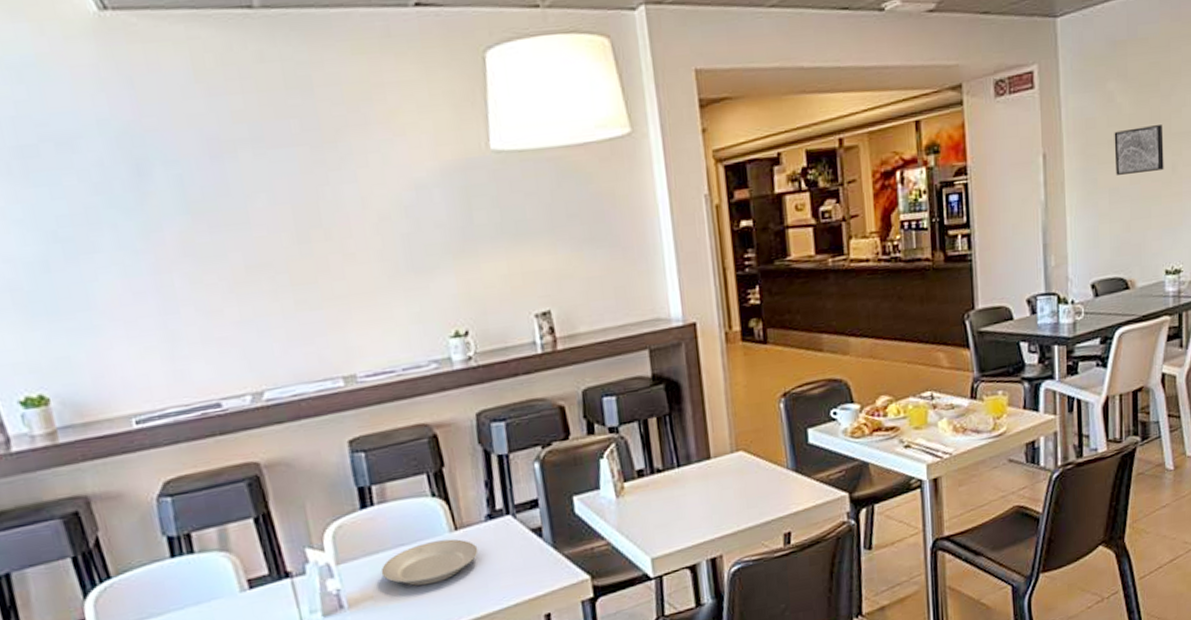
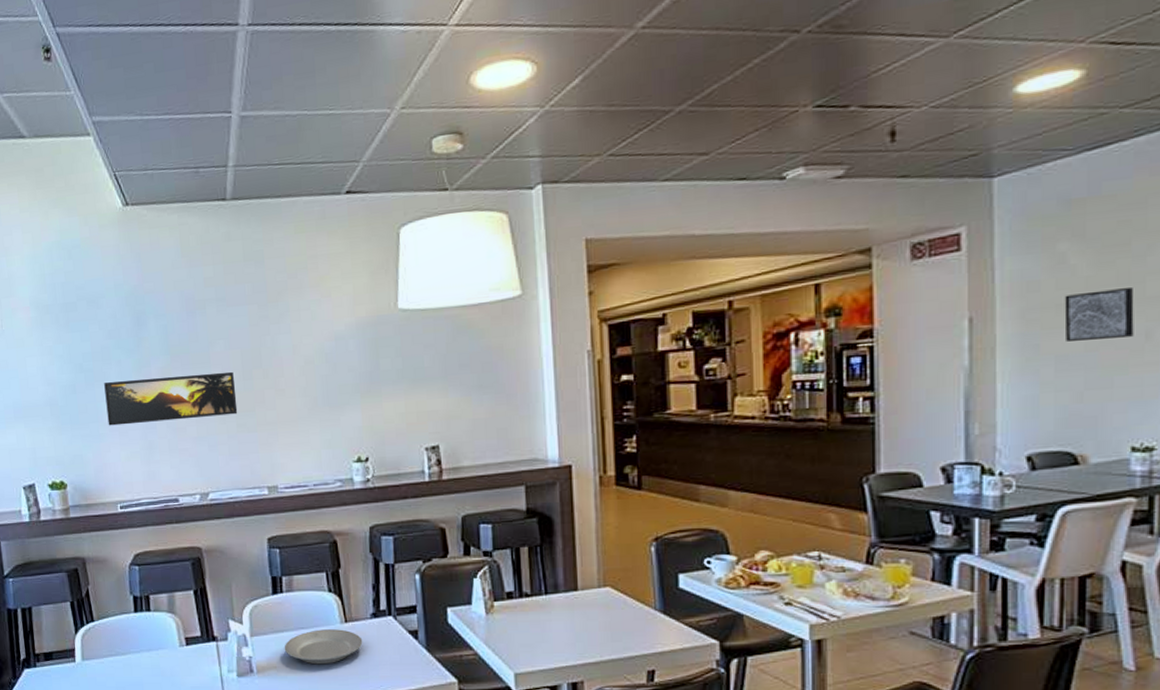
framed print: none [94,233,295,314] -> present [104,371,238,426]

